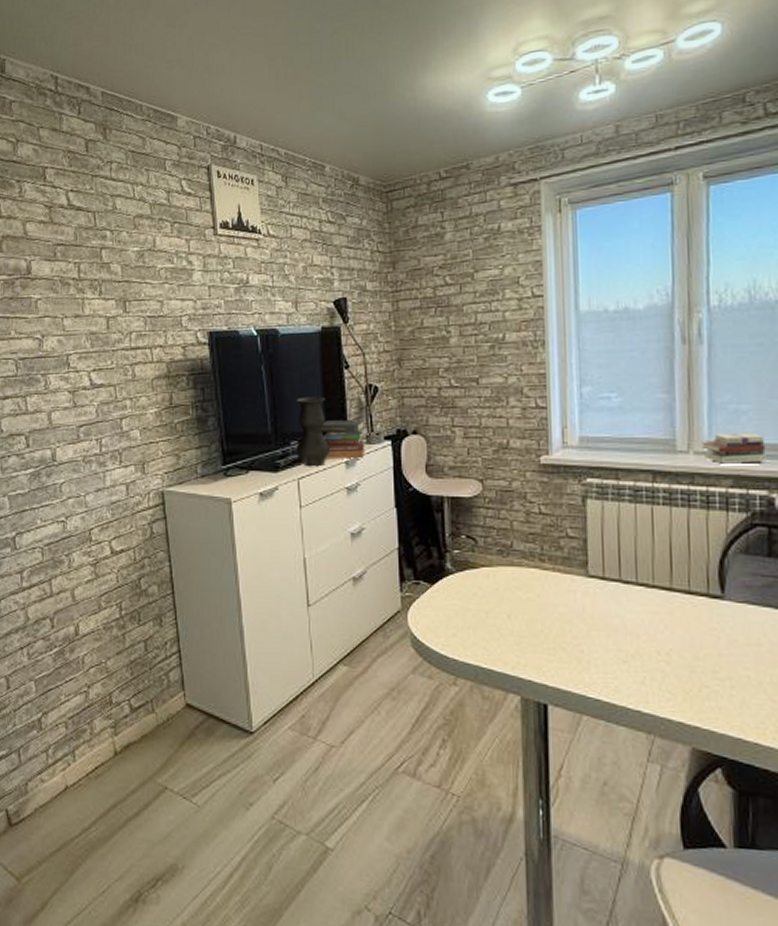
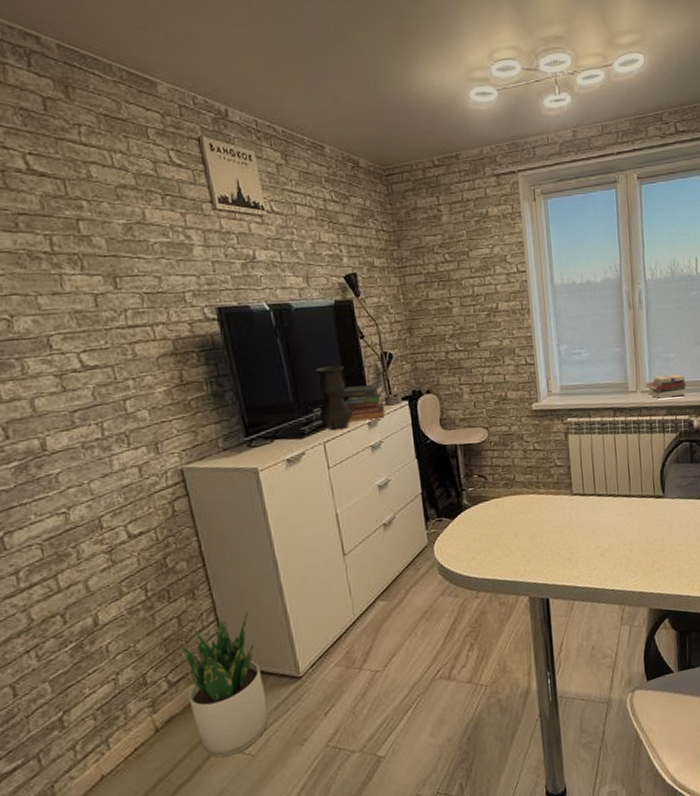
planter: none [143,649,217,800] -> present [181,612,269,758]

